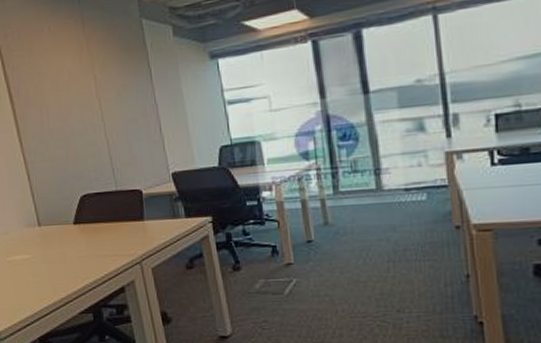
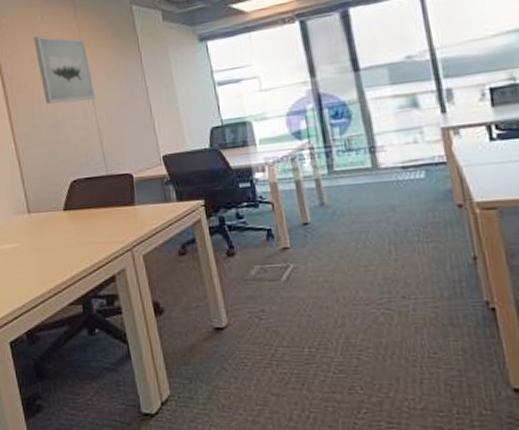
wall art: none [41,47,106,119] -> present [33,35,96,104]

